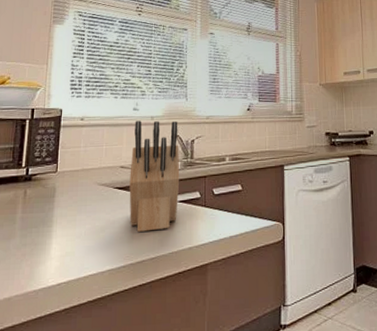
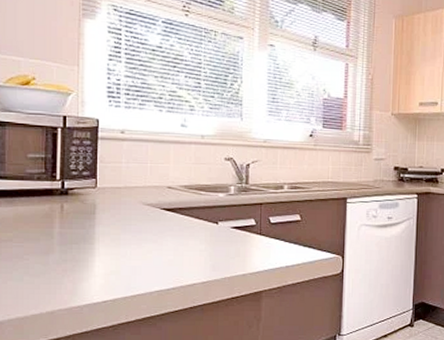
knife block: present [129,121,180,232] -> none [178,138,234,256]

